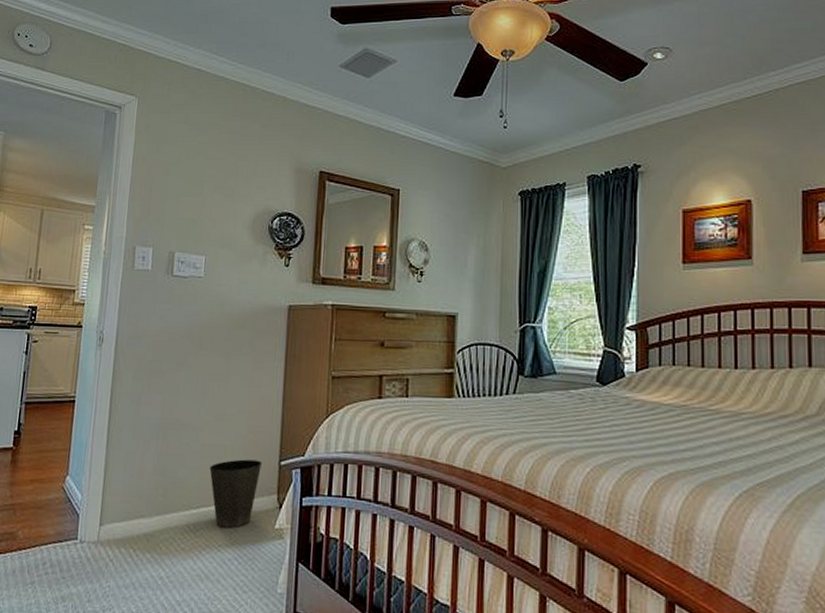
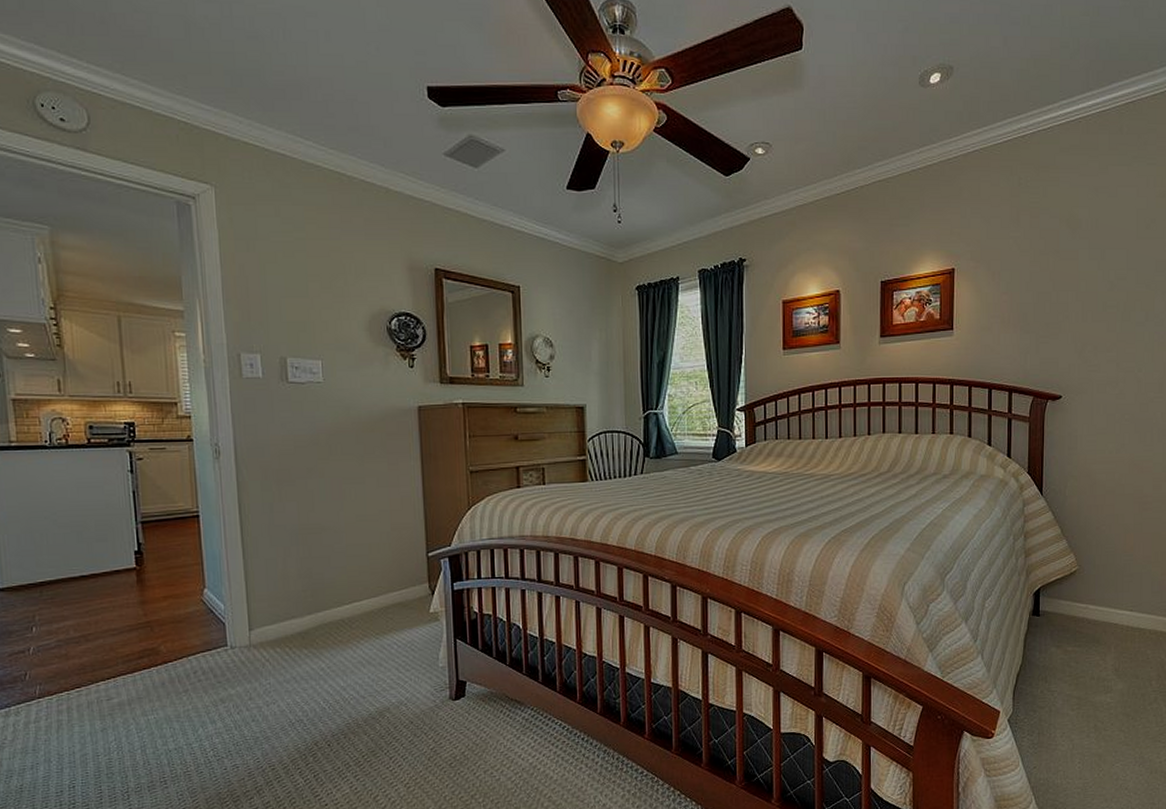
waste basket: present [209,459,263,528] -> none [357,554,410,618]

